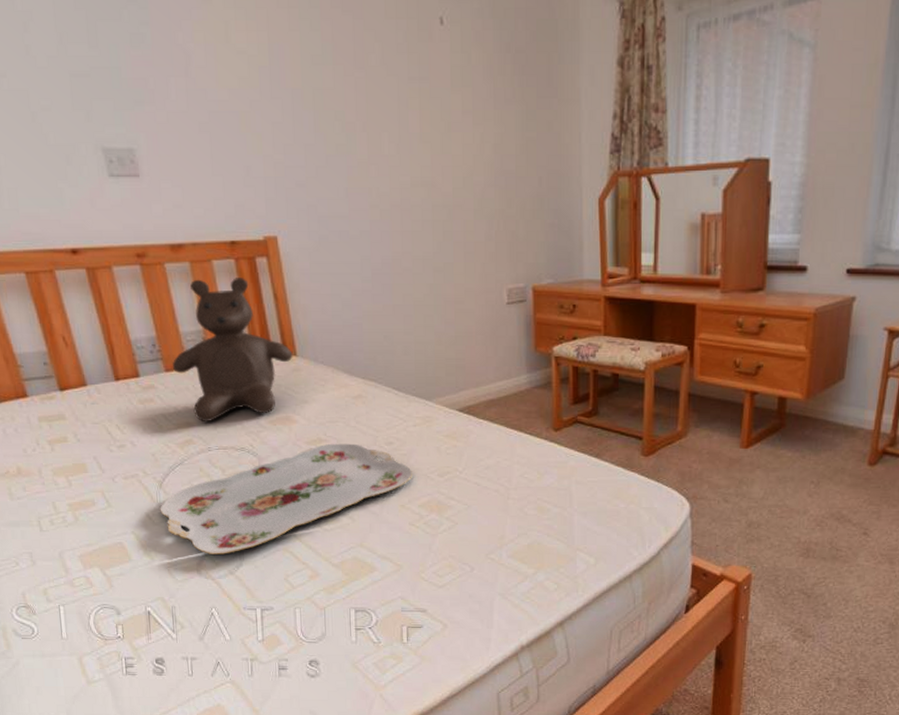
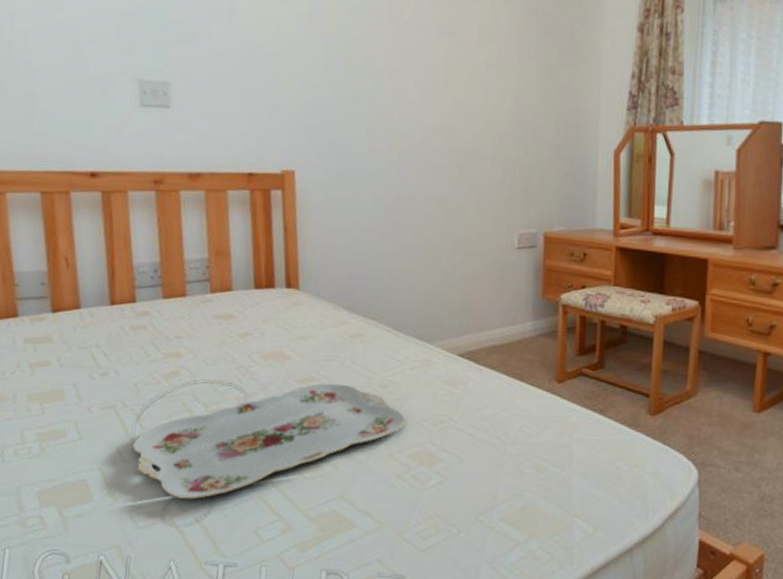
teddy bear: present [172,278,293,423] -> none [170,207,295,354]

